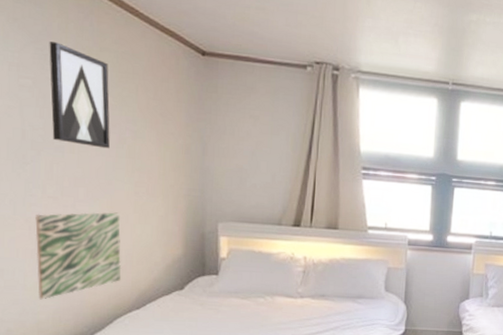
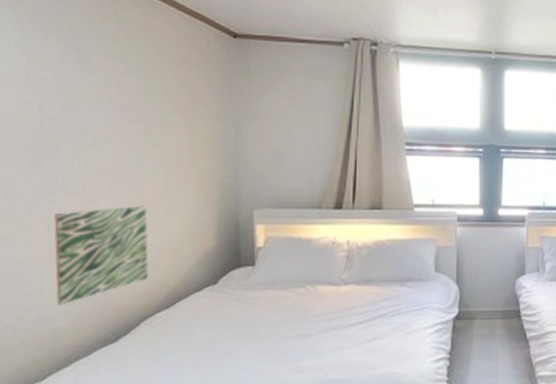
wall art: present [49,41,110,149] -> none [71,32,136,139]

